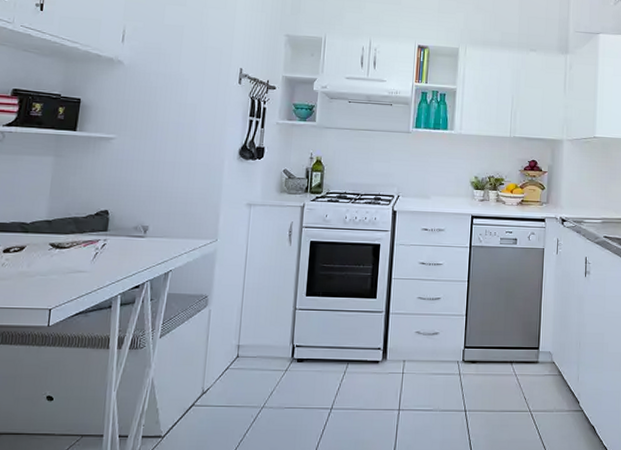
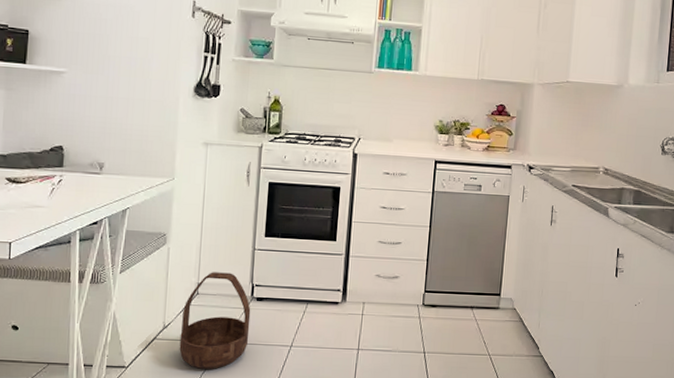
basket: none [217,333,291,436] -> present [179,272,251,369]

